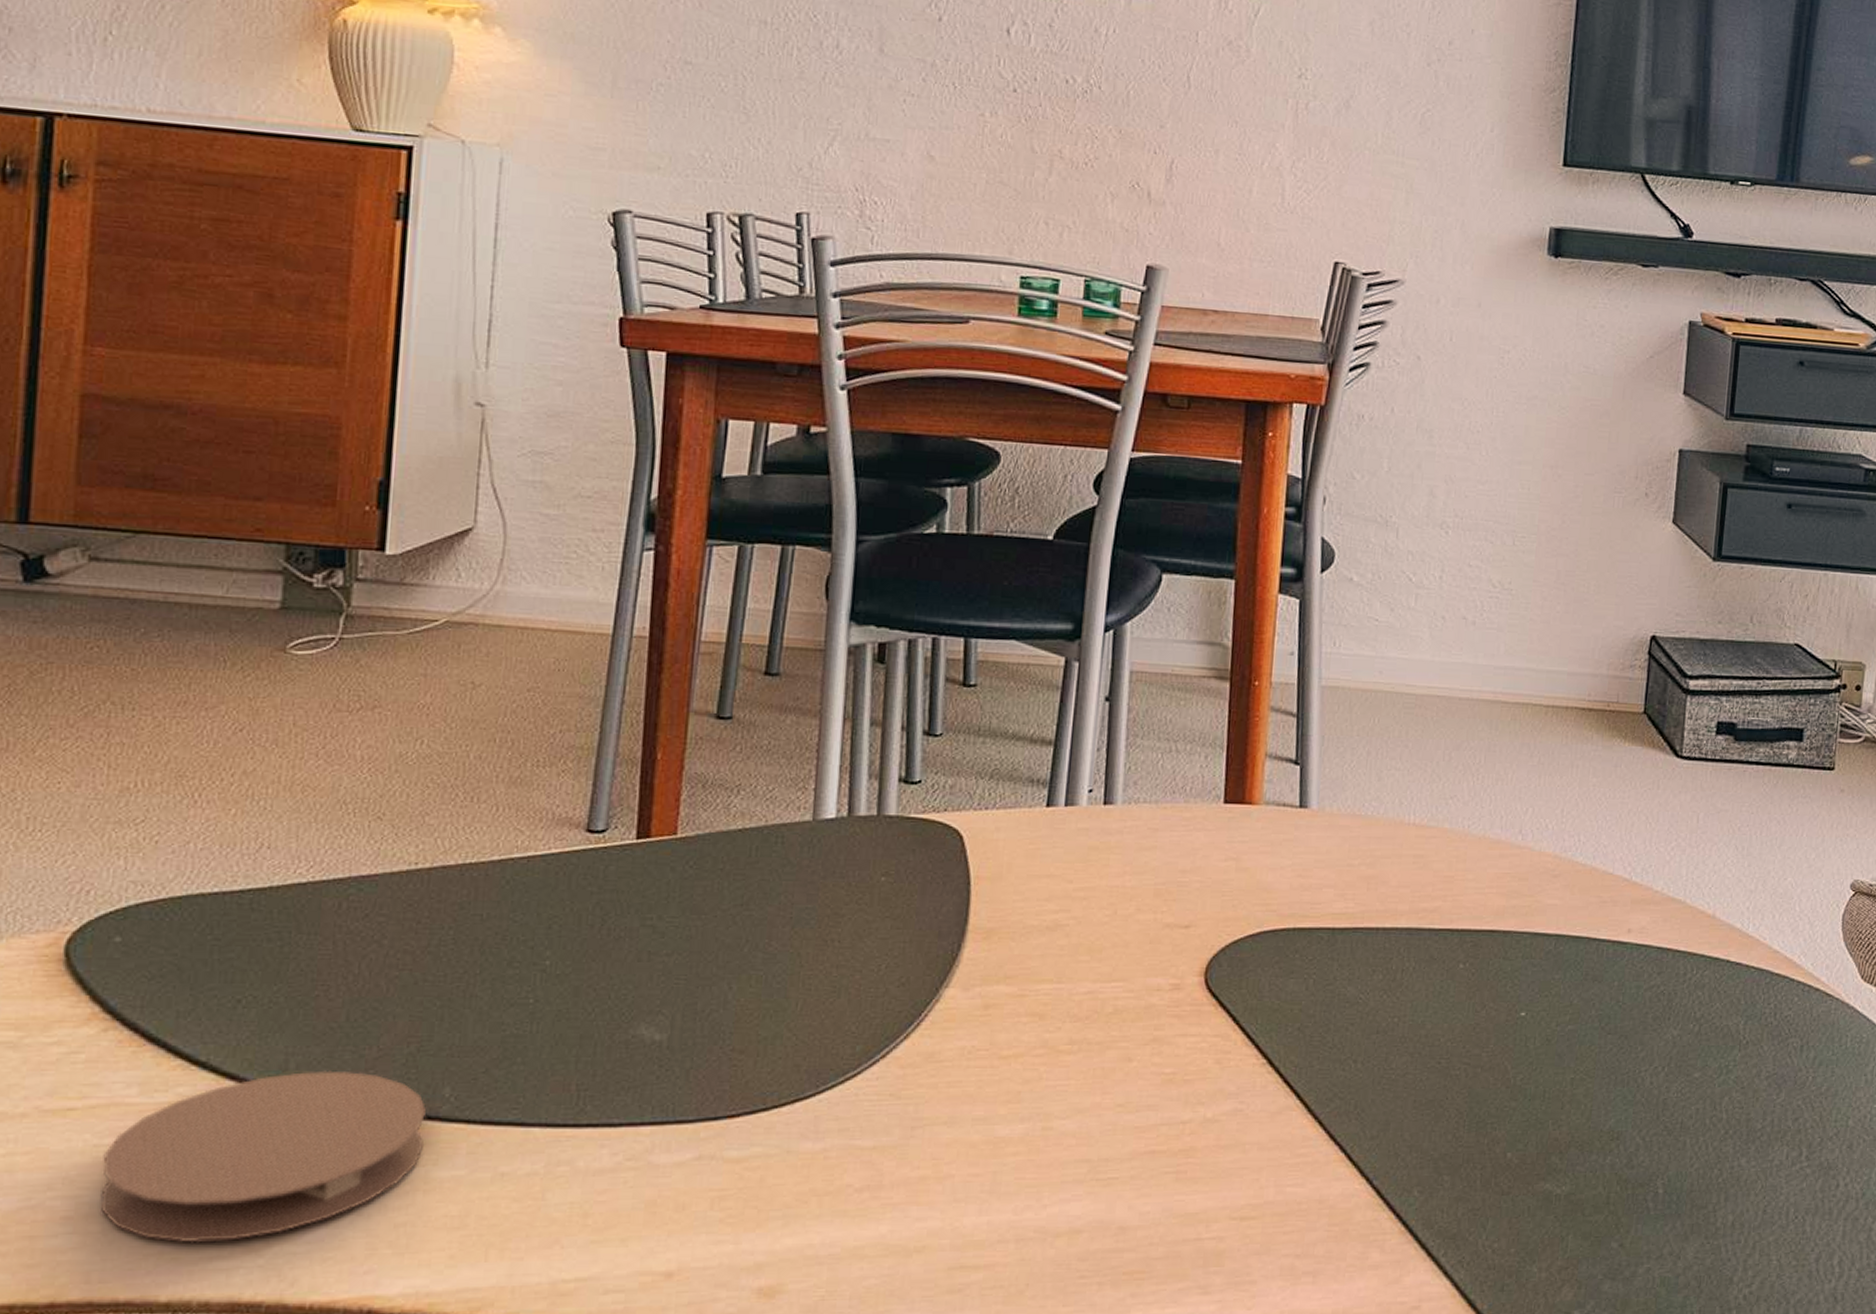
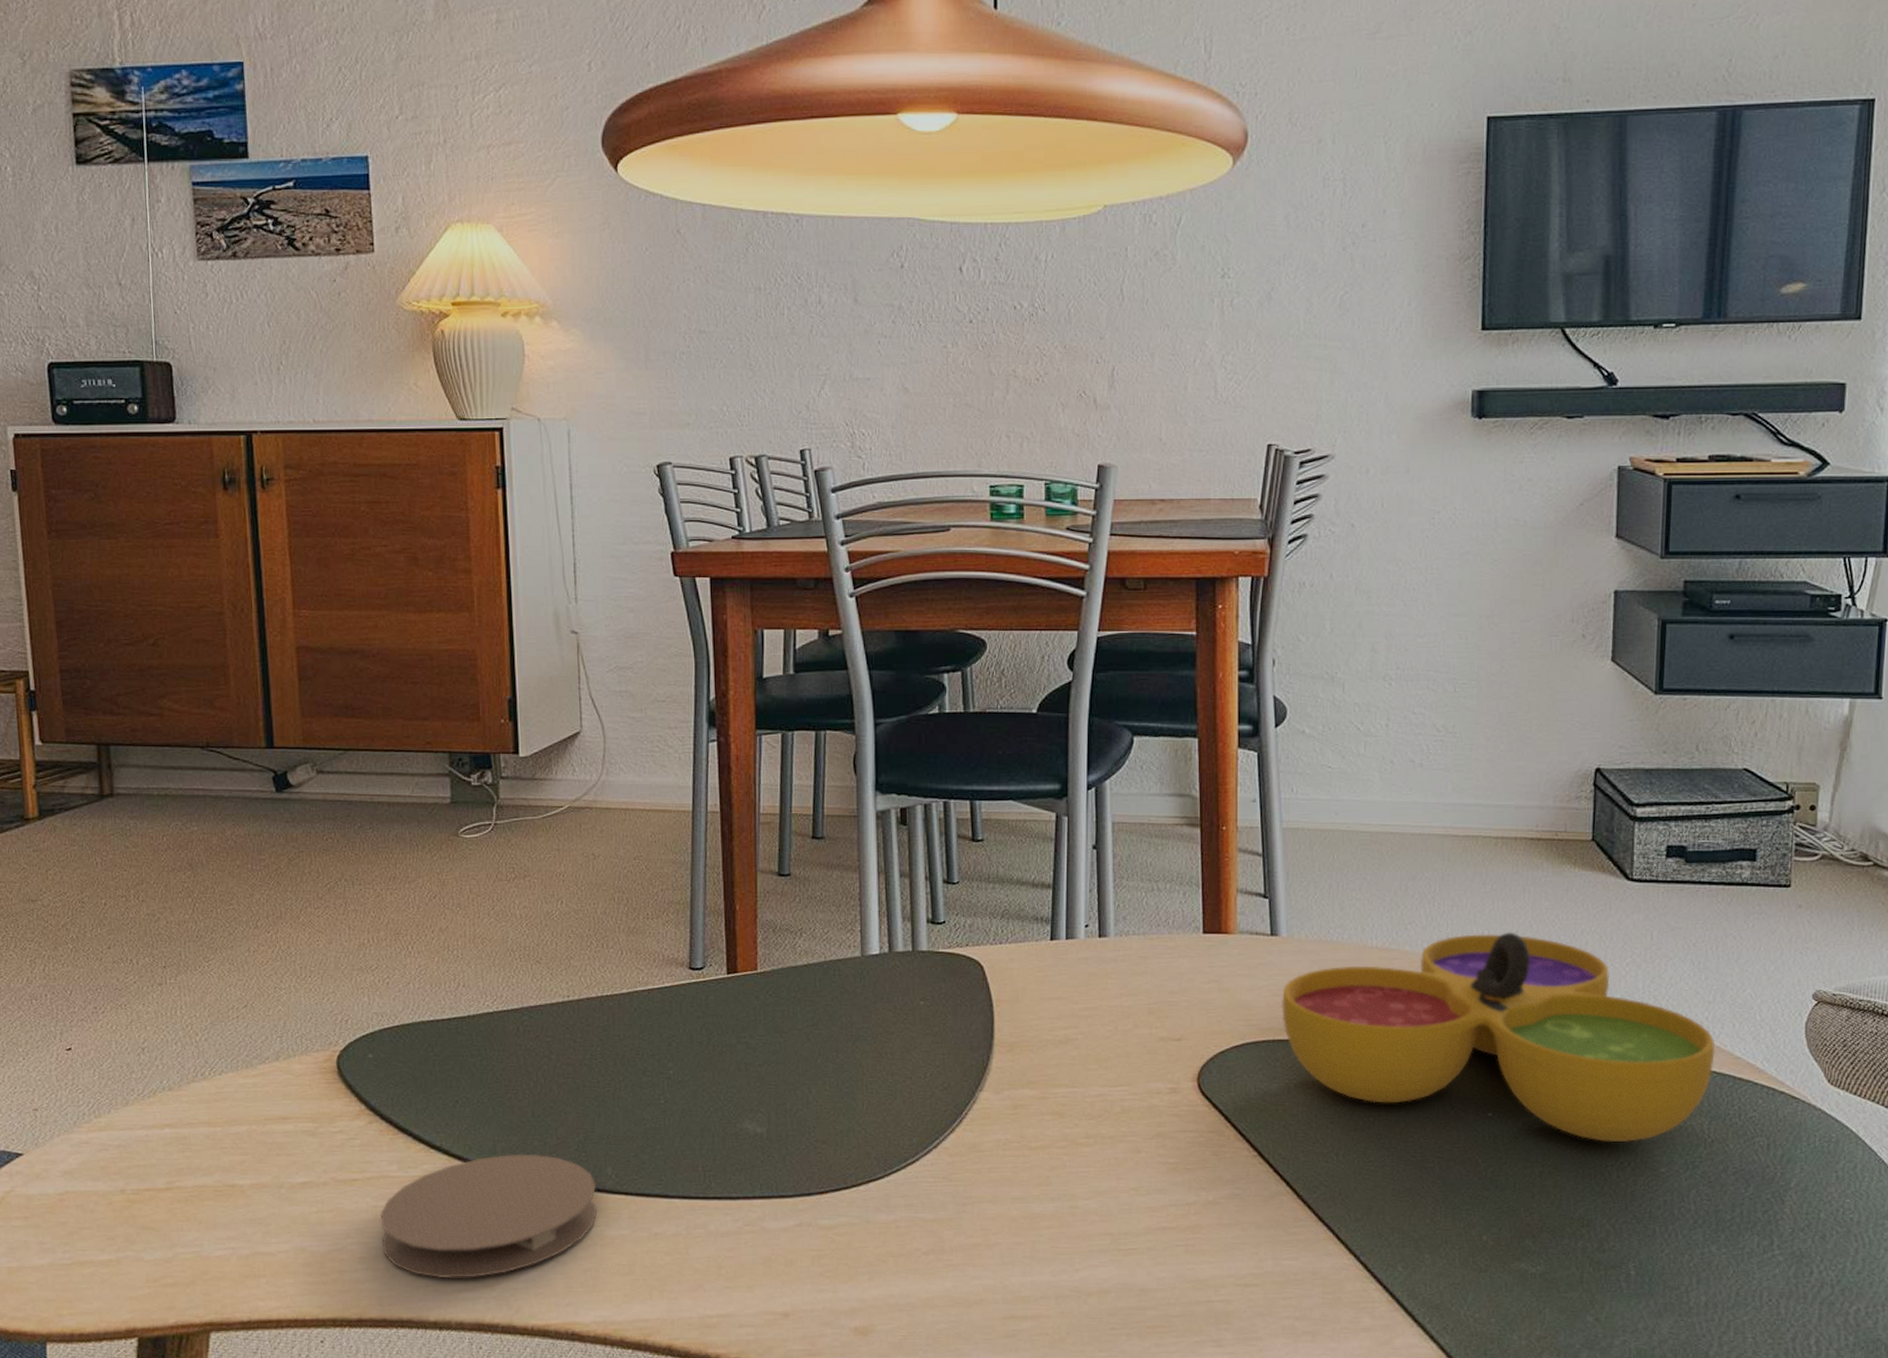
decorative bowl: none [1305,810,1755,1045] -> present [1282,932,1715,1143]

